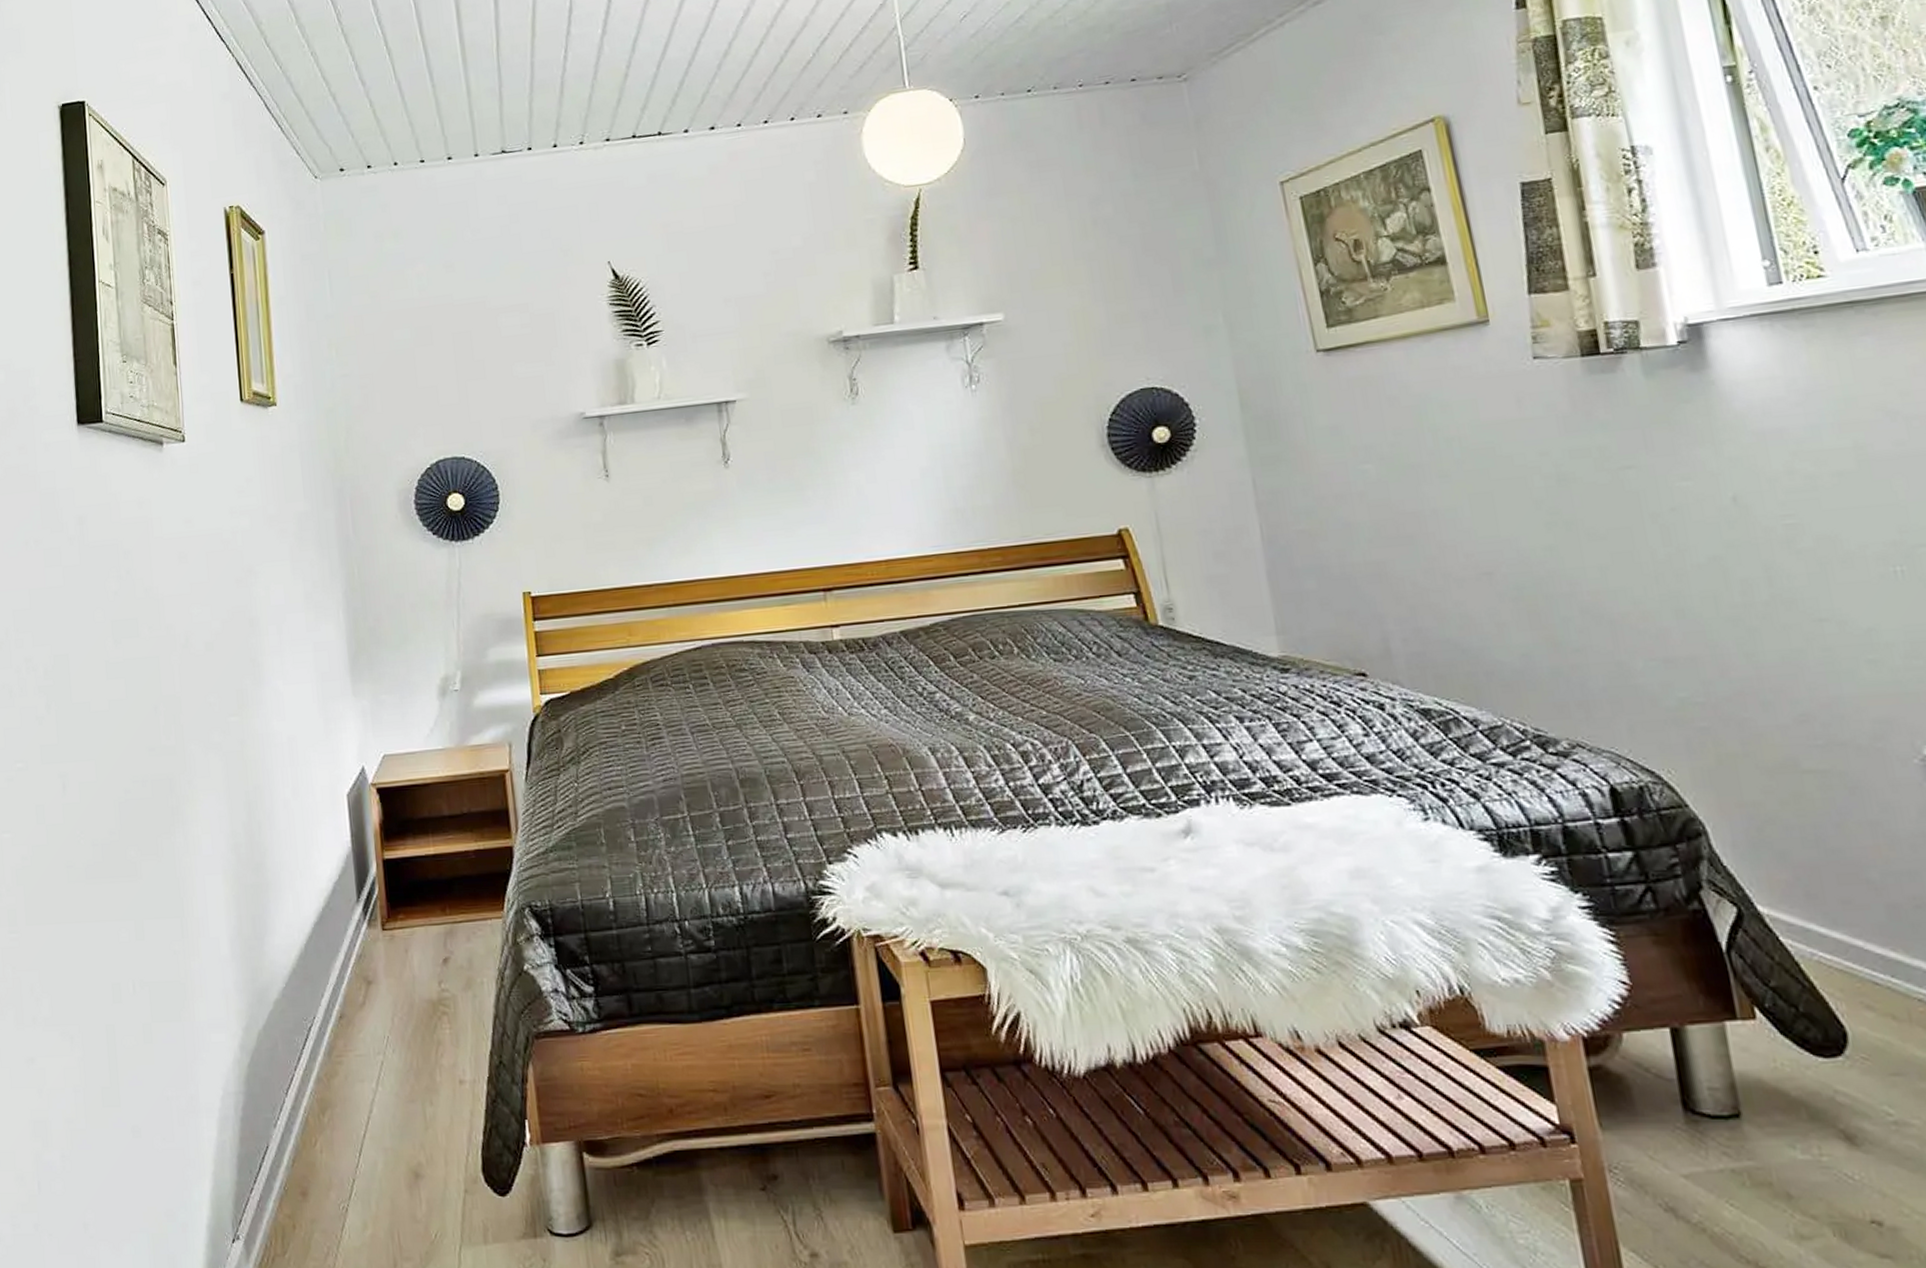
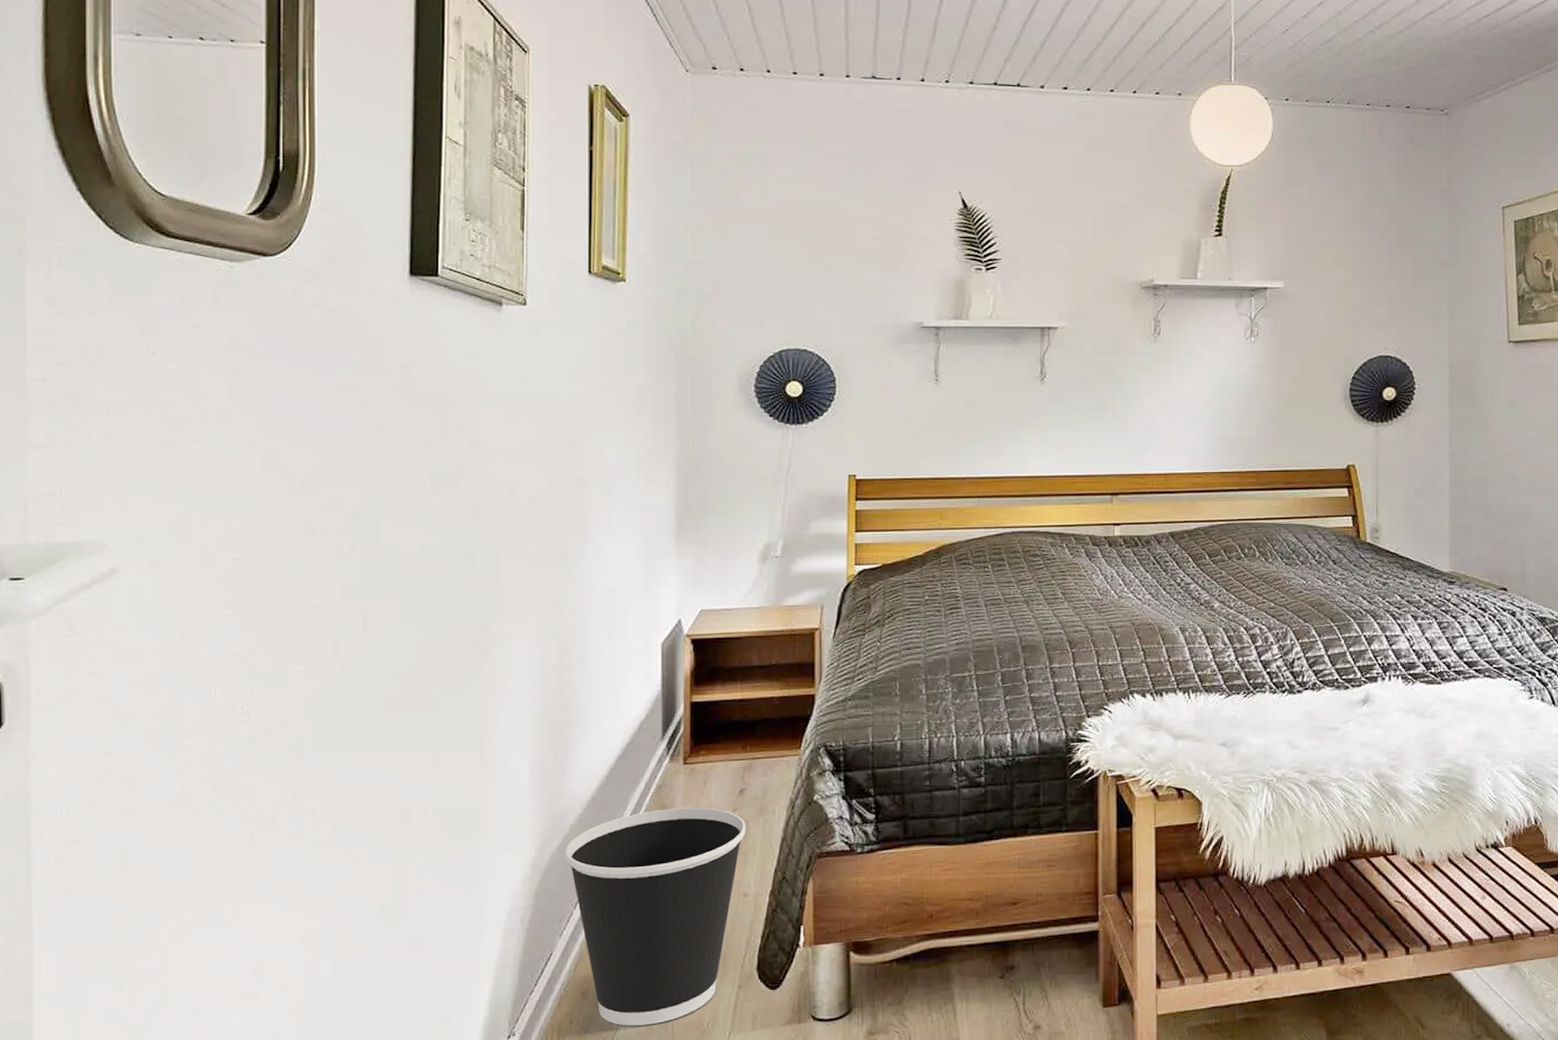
wastebasket: none [271,979,455,1233] -> present [565,807,746,1026]

